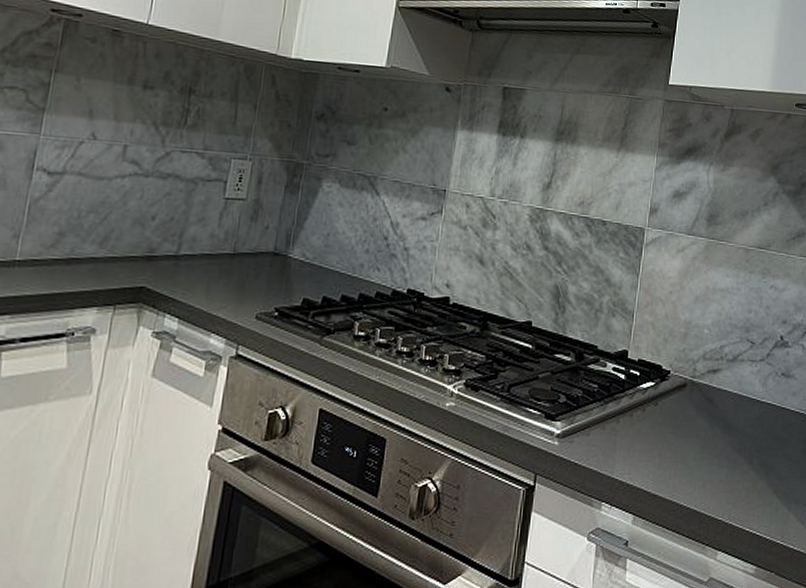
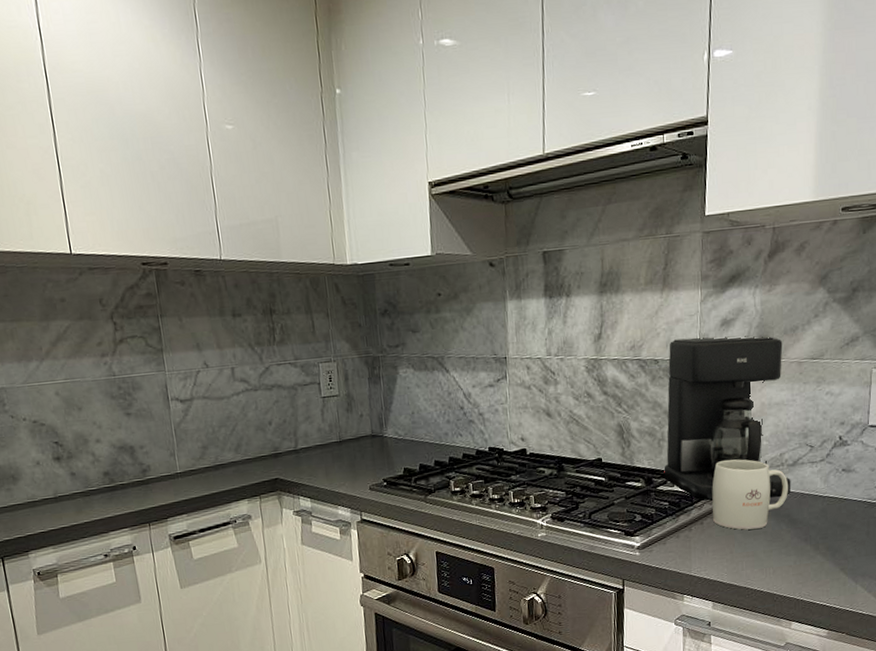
coffee maker: none [597,203,732,395] -> present [664,335,791,501]
mug: none [643,344,727,430] -> present [712,459,789,530]

